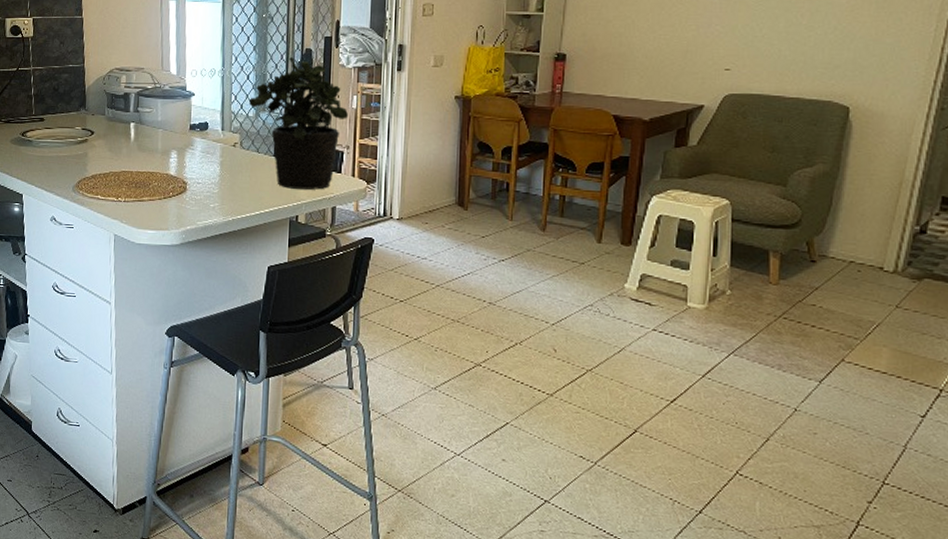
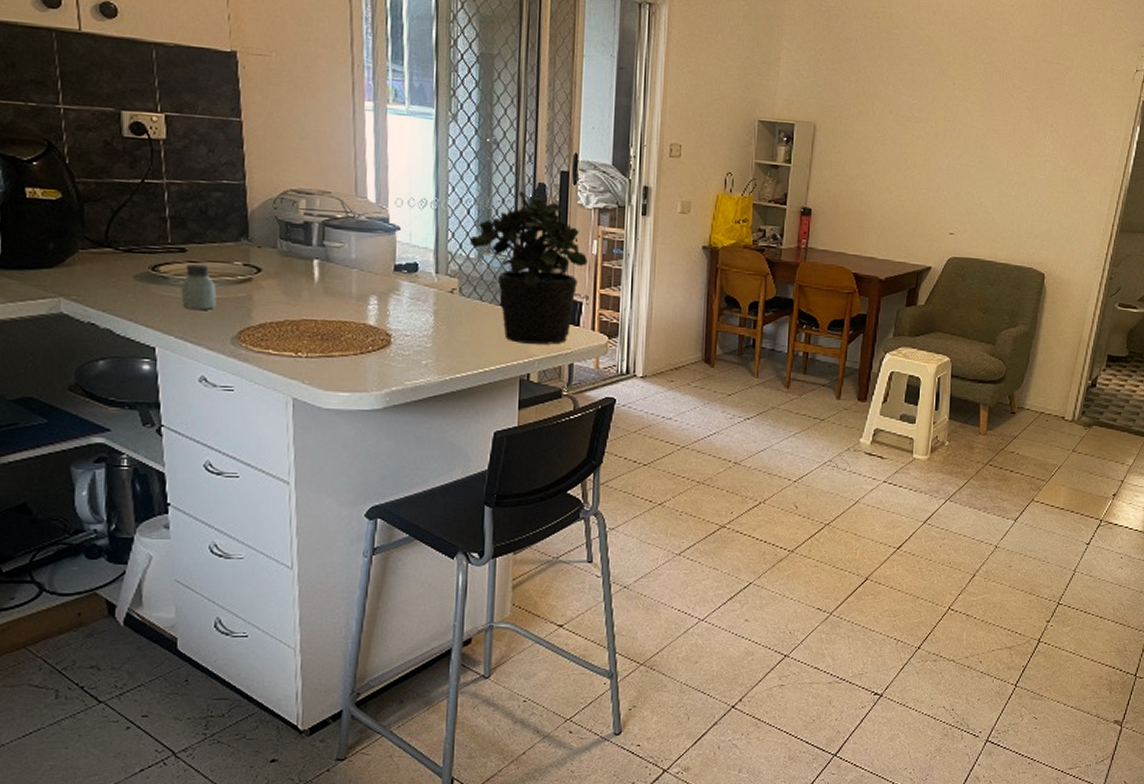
saltshaker: none [40,129,64,166] -> present [181,263,217,311]

